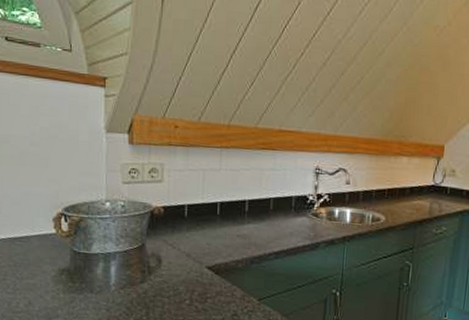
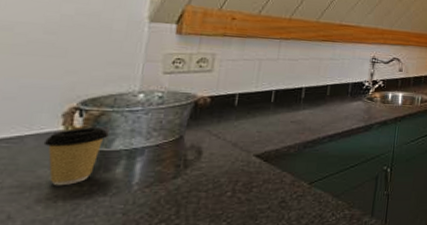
coffee cup: none [43,231,88,281] -> present [43,127,109,186]

